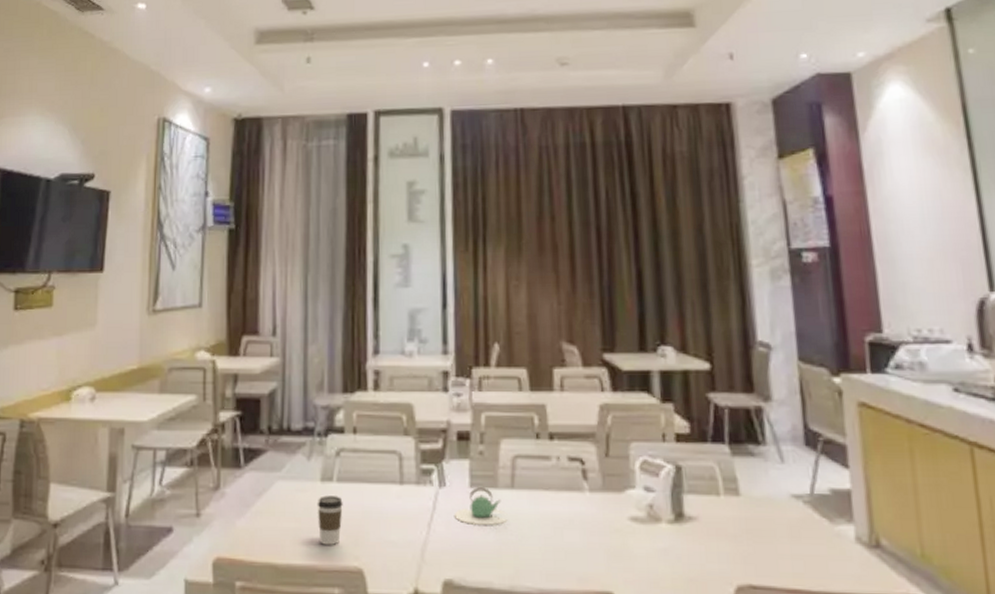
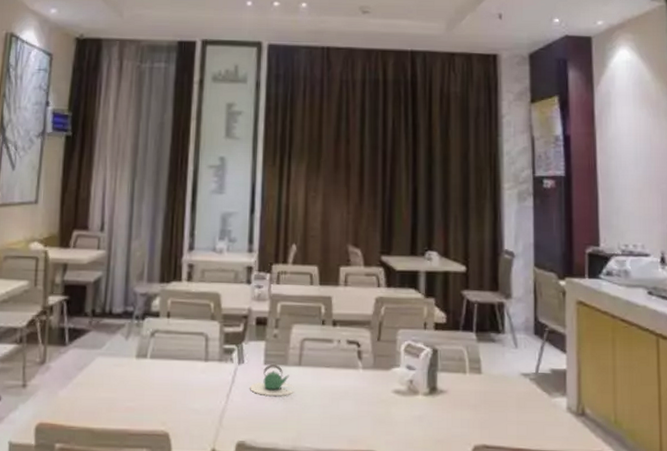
coffee cup: present [317,495,343,545] -> none [131,370,155,412]

